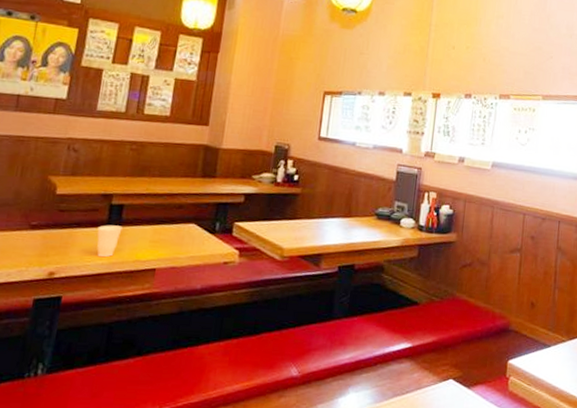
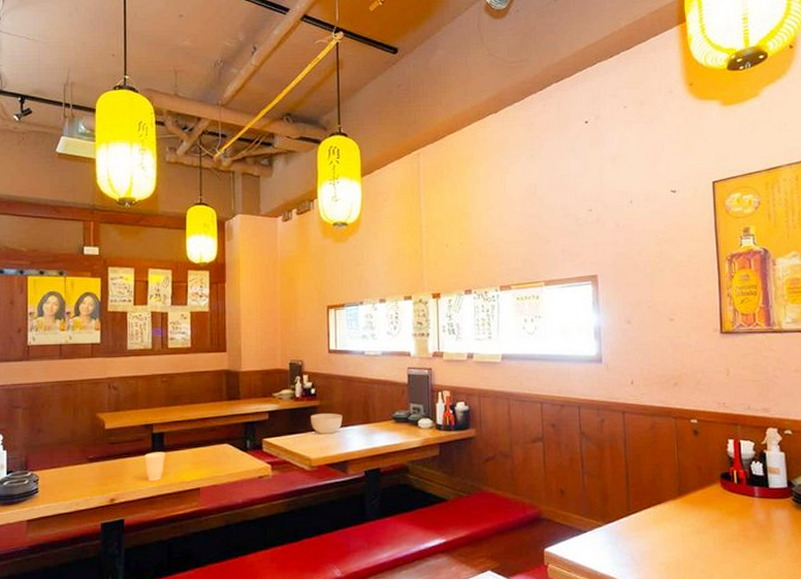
bowl: none [288,201,324,225] -> present [311,412,343,435]

